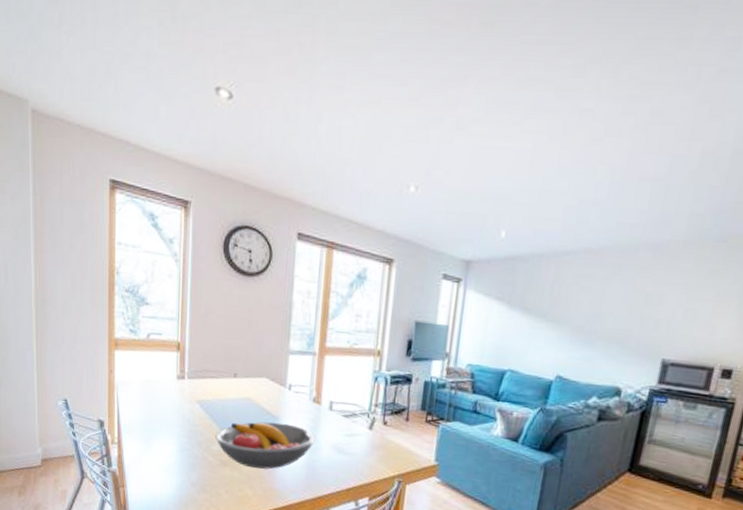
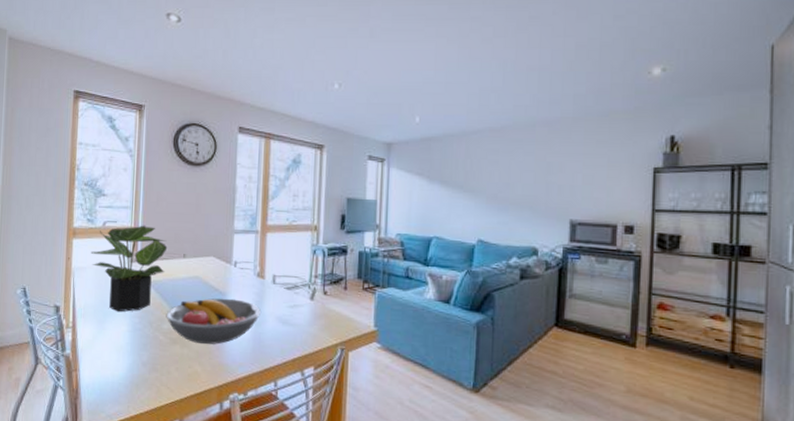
potted plant: none [134,339,217,431] -> present [91,225,168,312]

